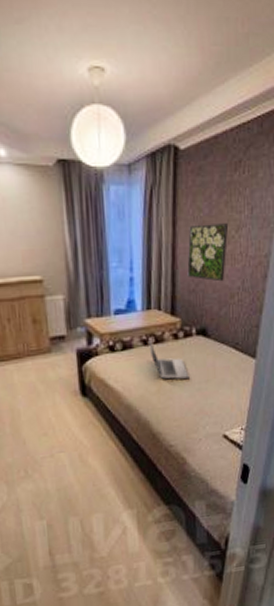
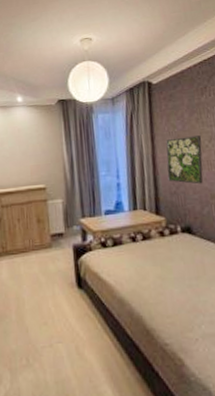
laptop: present [148,340,189,380] -> none [136,237,179,276]

